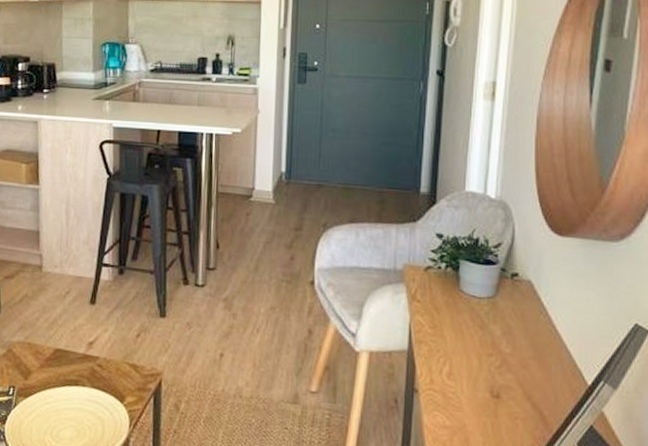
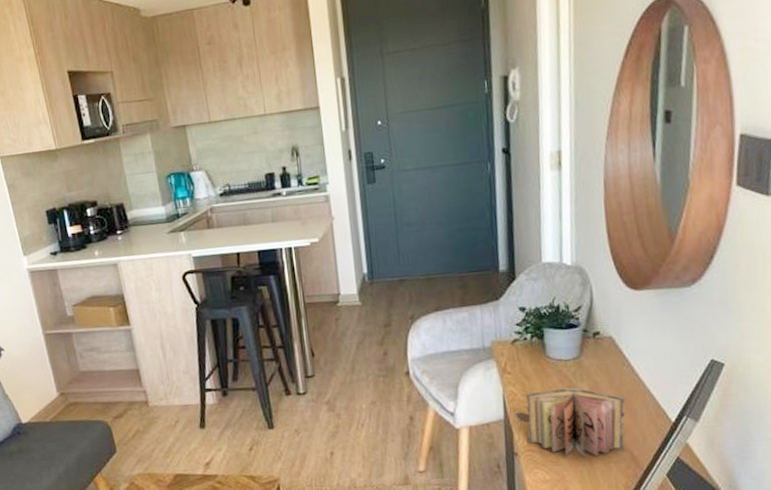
book: none [419,326,539,409] -> present [514,387,625,457]

